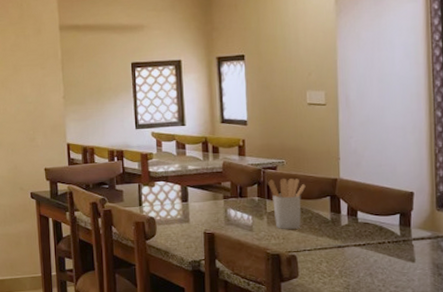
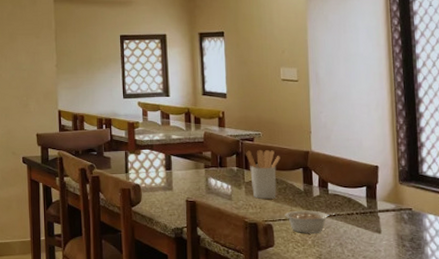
legume: none [309,240,367,263] -> present [284,210,337,233]

